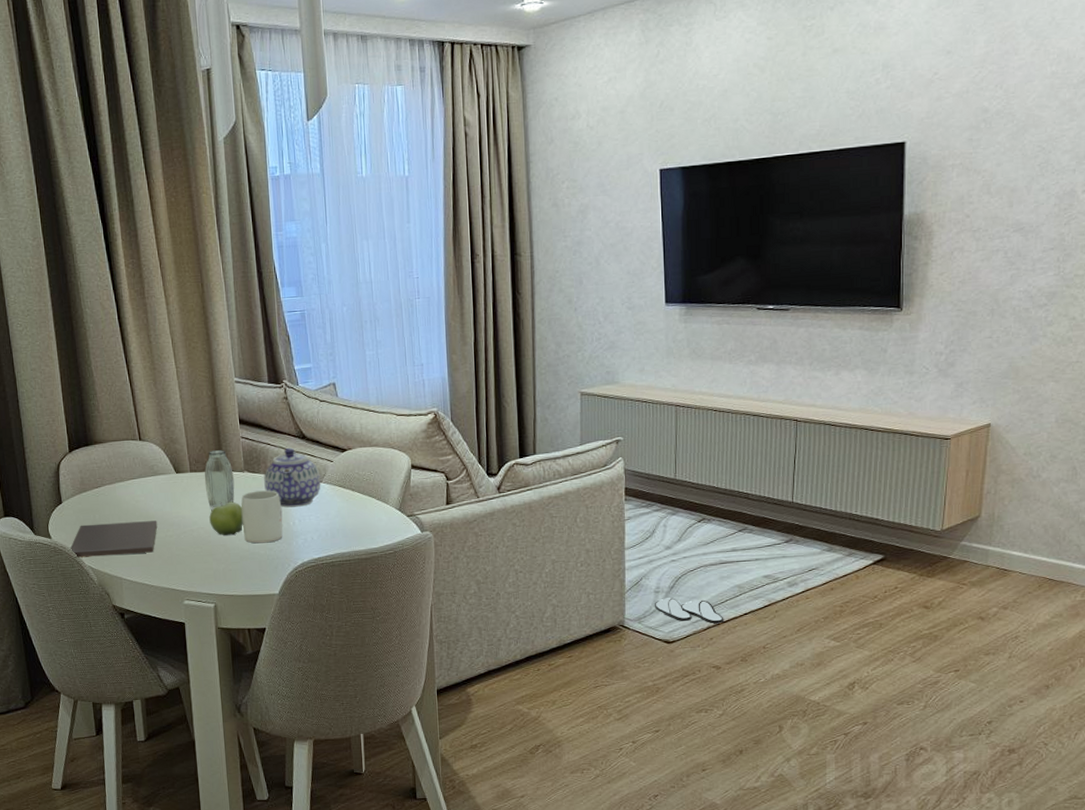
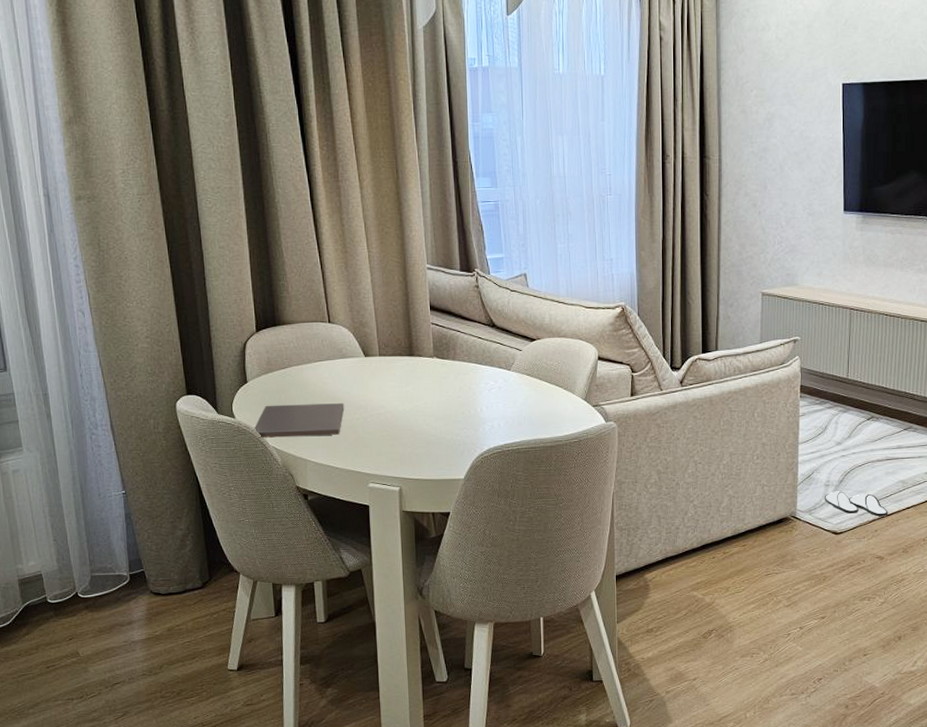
vase: present [204,450,235,512] -> none [393,335,424,396]
fruit: present [209,501,243,536] -> none [397,386,431,421]
mug: present [241,490,283,544] -> none [429,376,471,429]
teapot: present [264,447,321,508] -> none [453,335,509,394]

